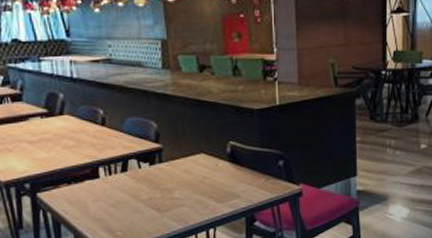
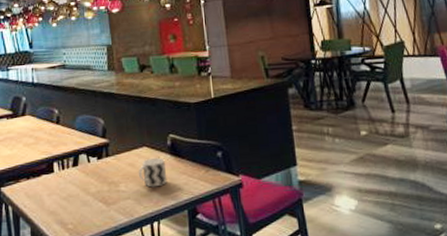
cup: none [194,164,225,195] -> present [138,157,167,188]

